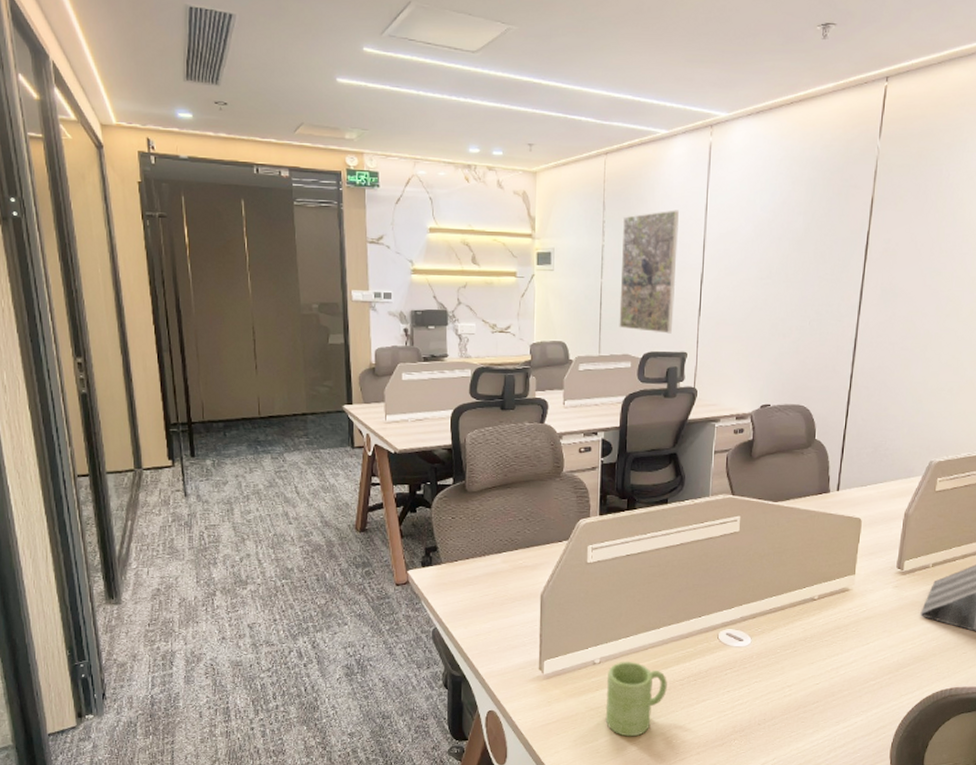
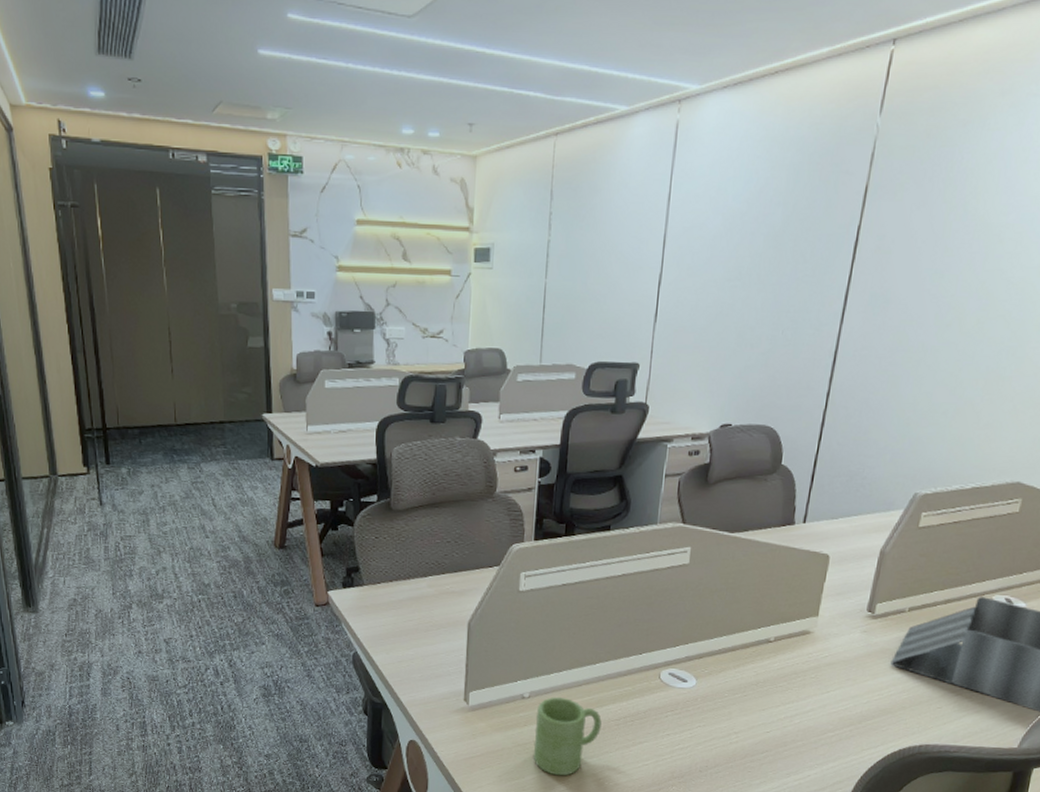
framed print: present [619,210,679,334] -> none [563,200,637,342]

